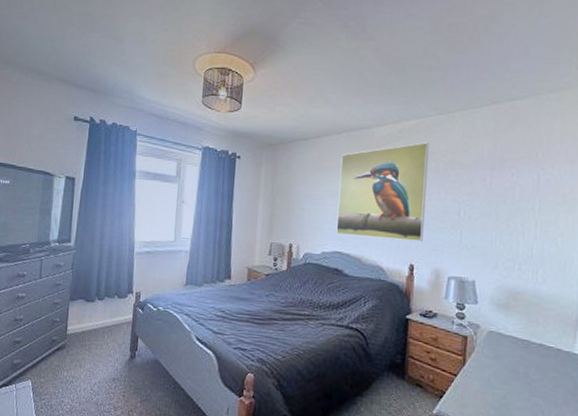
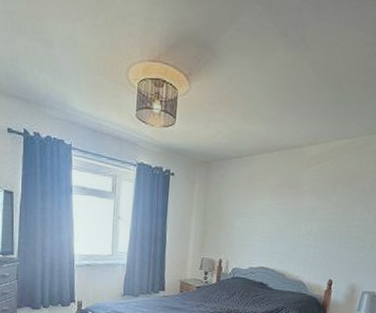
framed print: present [336,142,430,241] -> none [263,163,359,259]

